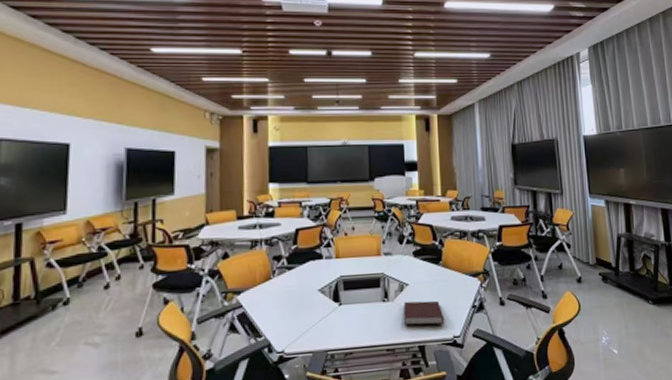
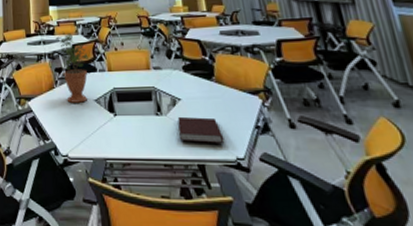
potted plant: none [275,213,314,295] -> present [55,31,88,103]

